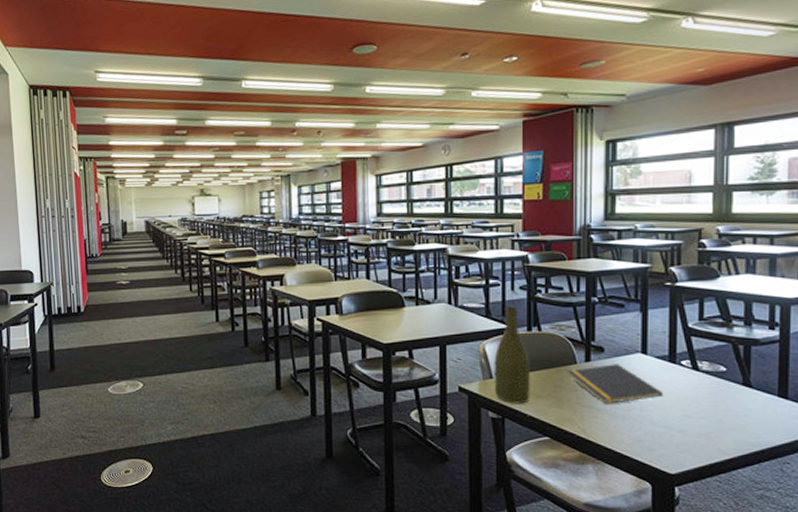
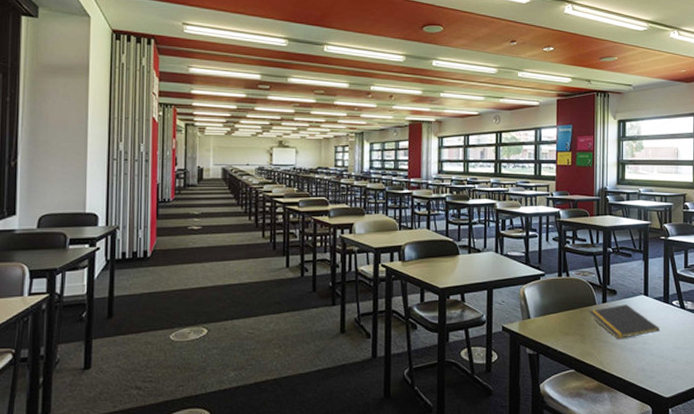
bottle: present [494,306,531,404] -> none [531,255,561,341]

